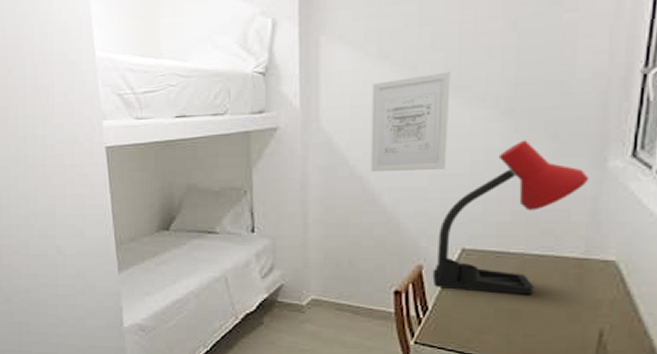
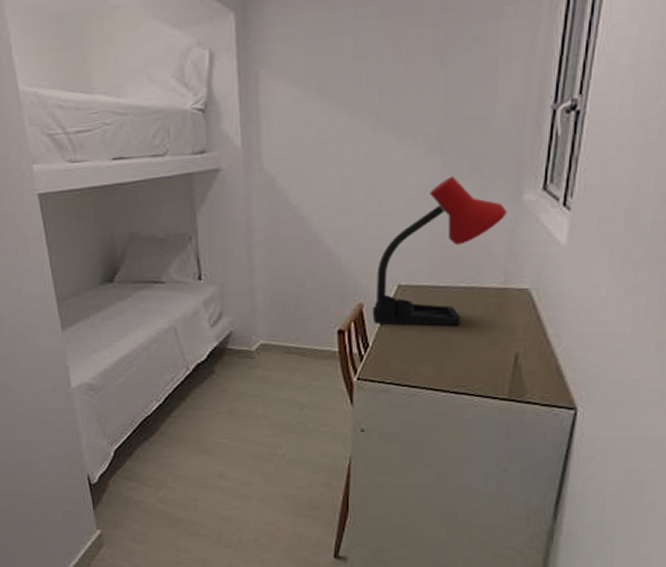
wall art: present [370,71,451,173] -> none [311,108,386,213]

